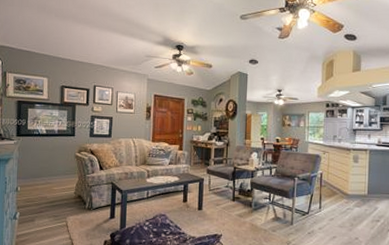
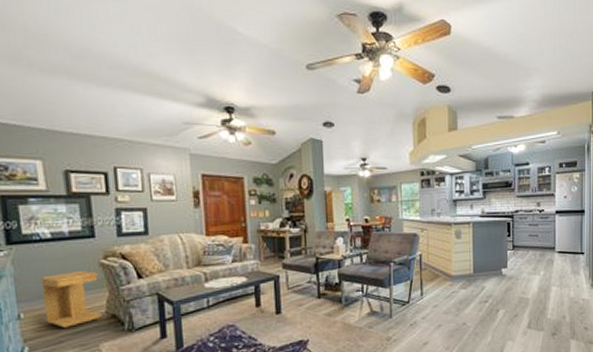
side table: none [34,159,73,201] -> present [41,270,102,328]

